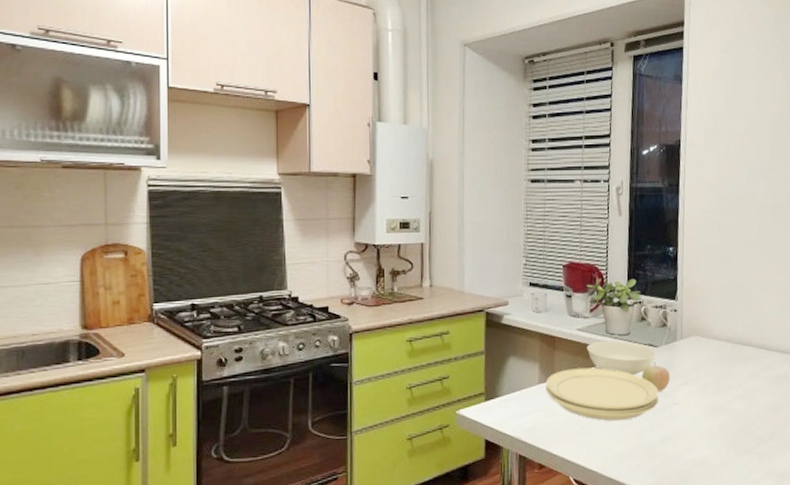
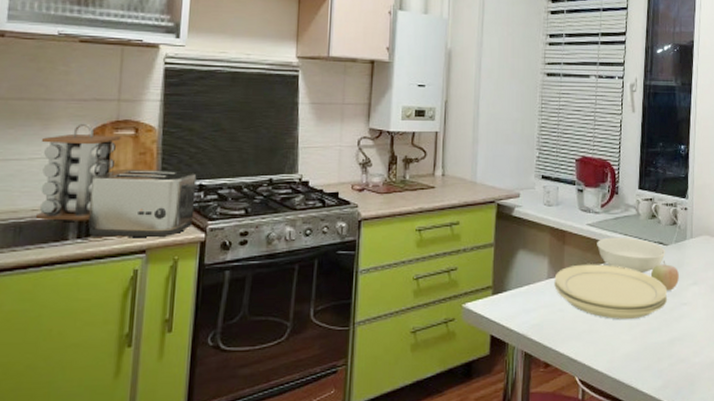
spice rack: none [34,248,111,345] -> present [35,123,121,221]
toaster: none [86,290,190,359] -> present [88,168,198,238]
potted plant: present [586,278,642,336] -> none [598,174,653,233]

